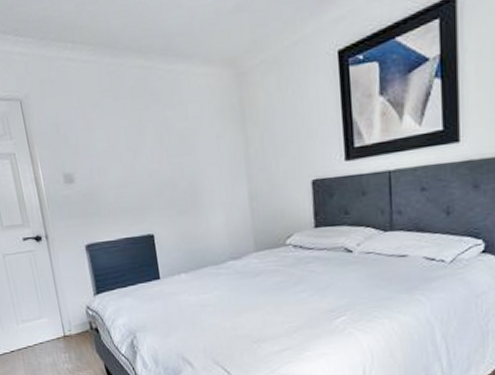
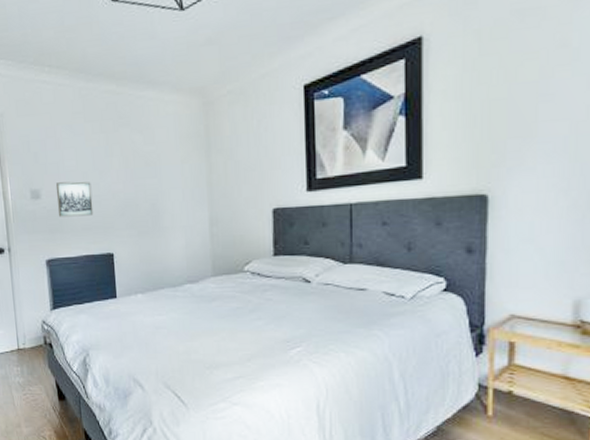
wall art: none [89,162,131,201] -> present [55,181,94,217]

